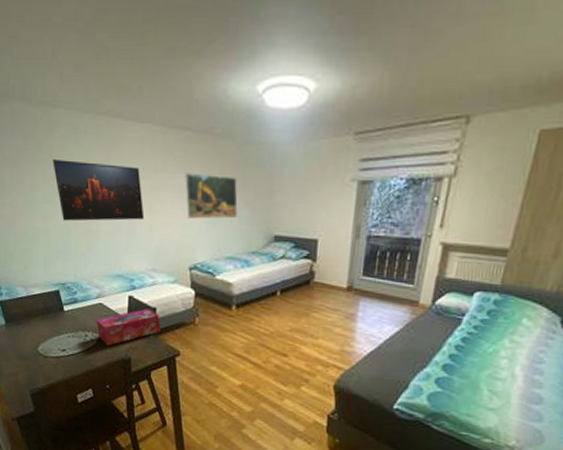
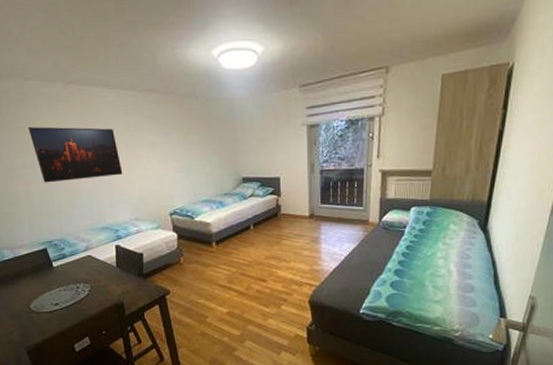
tissue box: present [96,308,161,346] -> none [86,254,149,294]
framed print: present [185,173,238,219] -> none [157,129,208,170]

